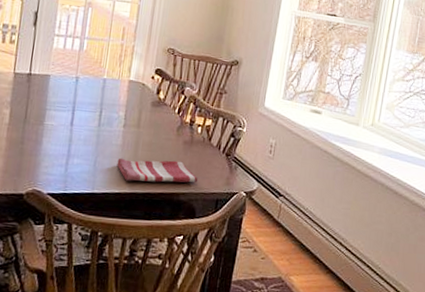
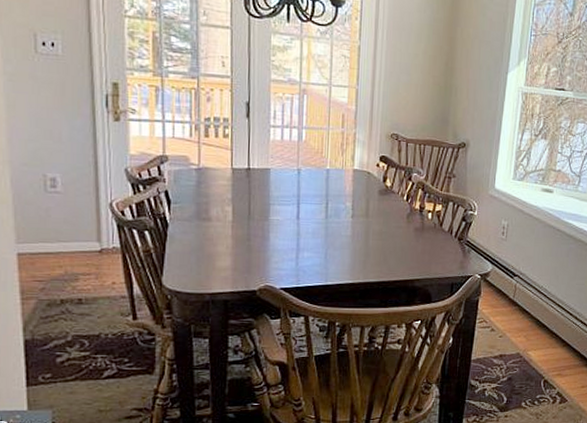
dish towel: present [117,158,198,183] -> none [348,248,432,271]

